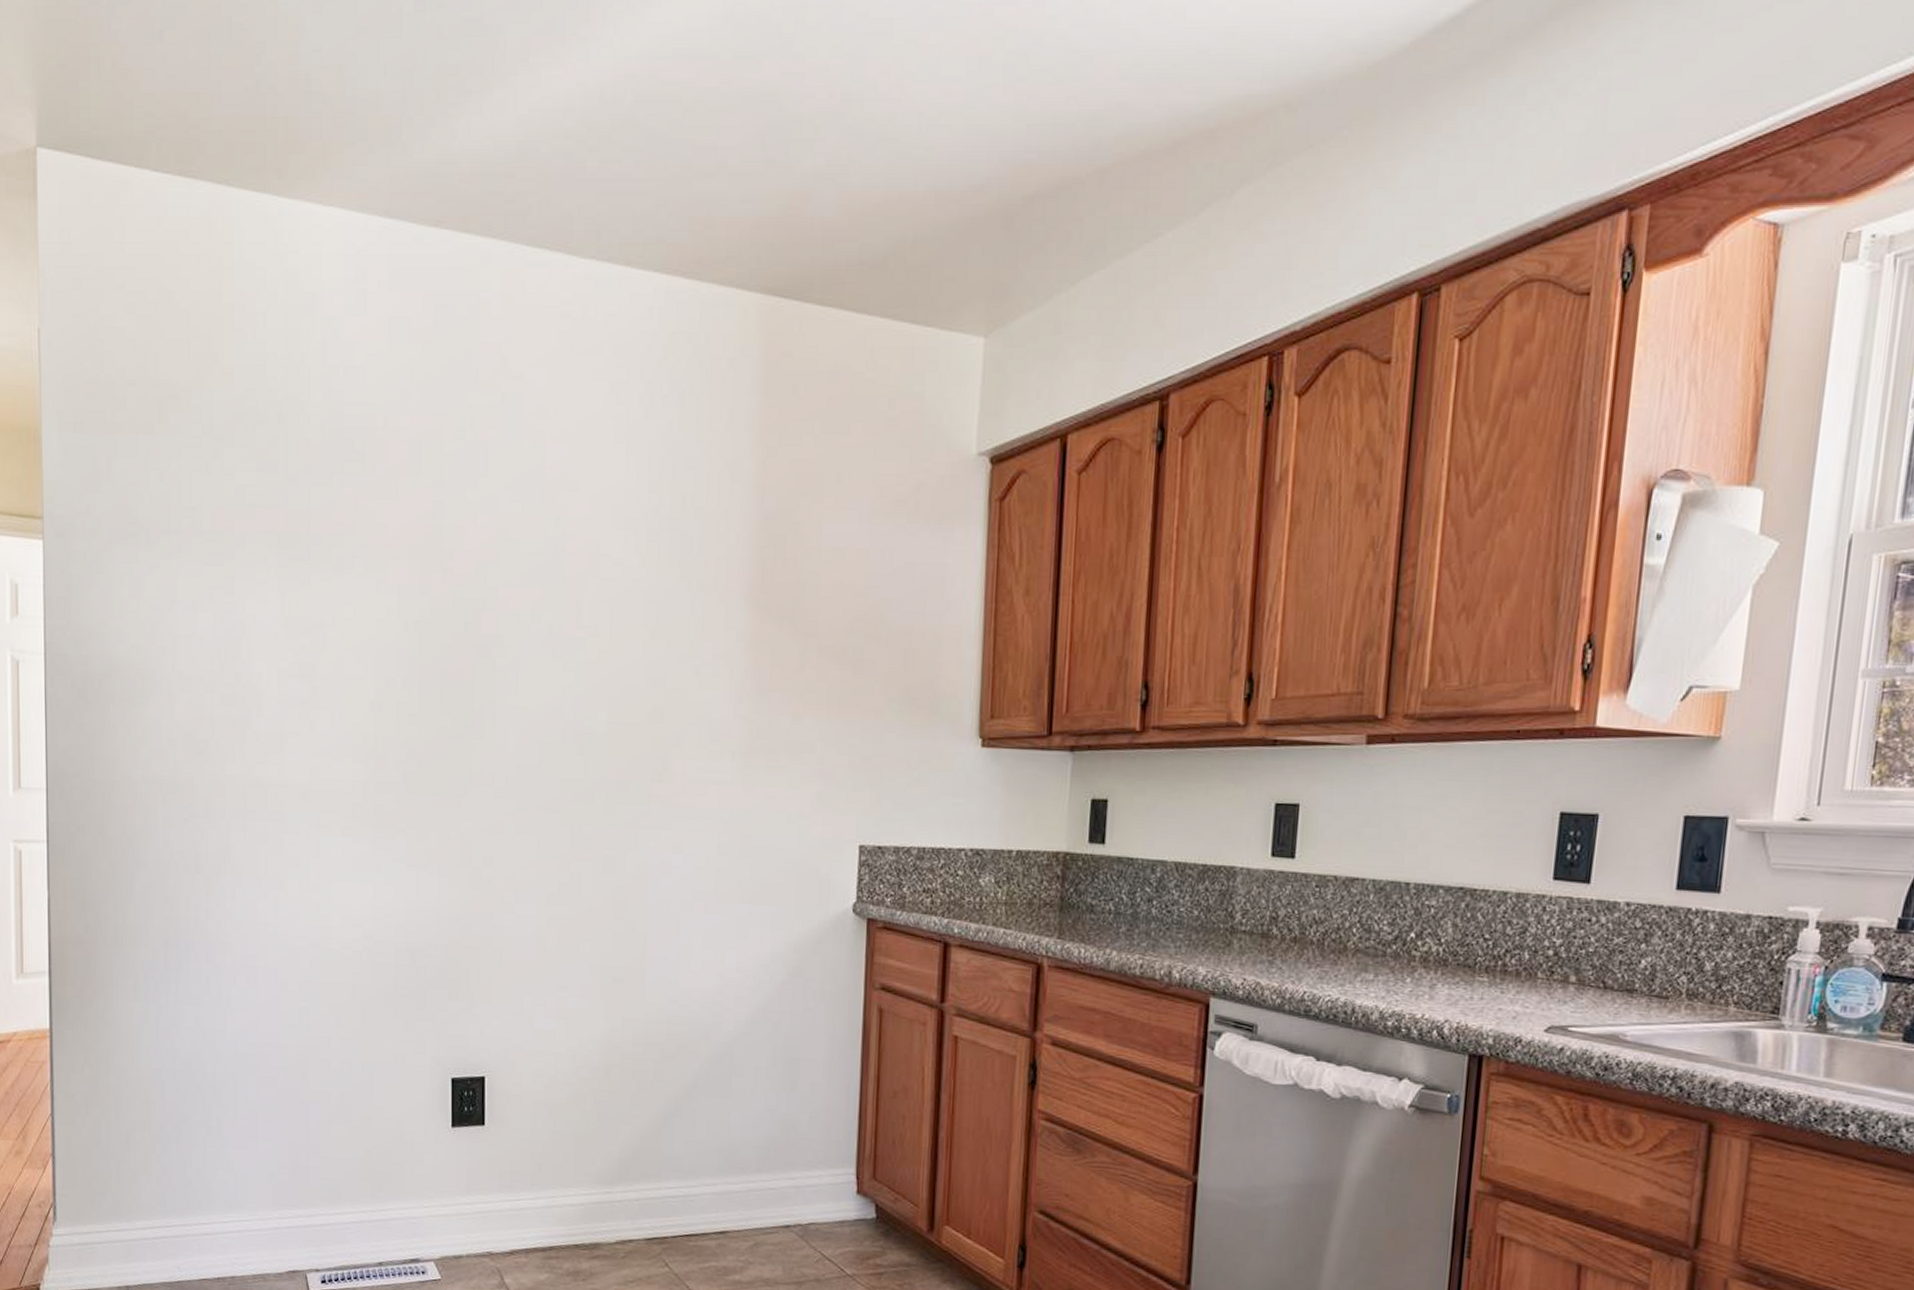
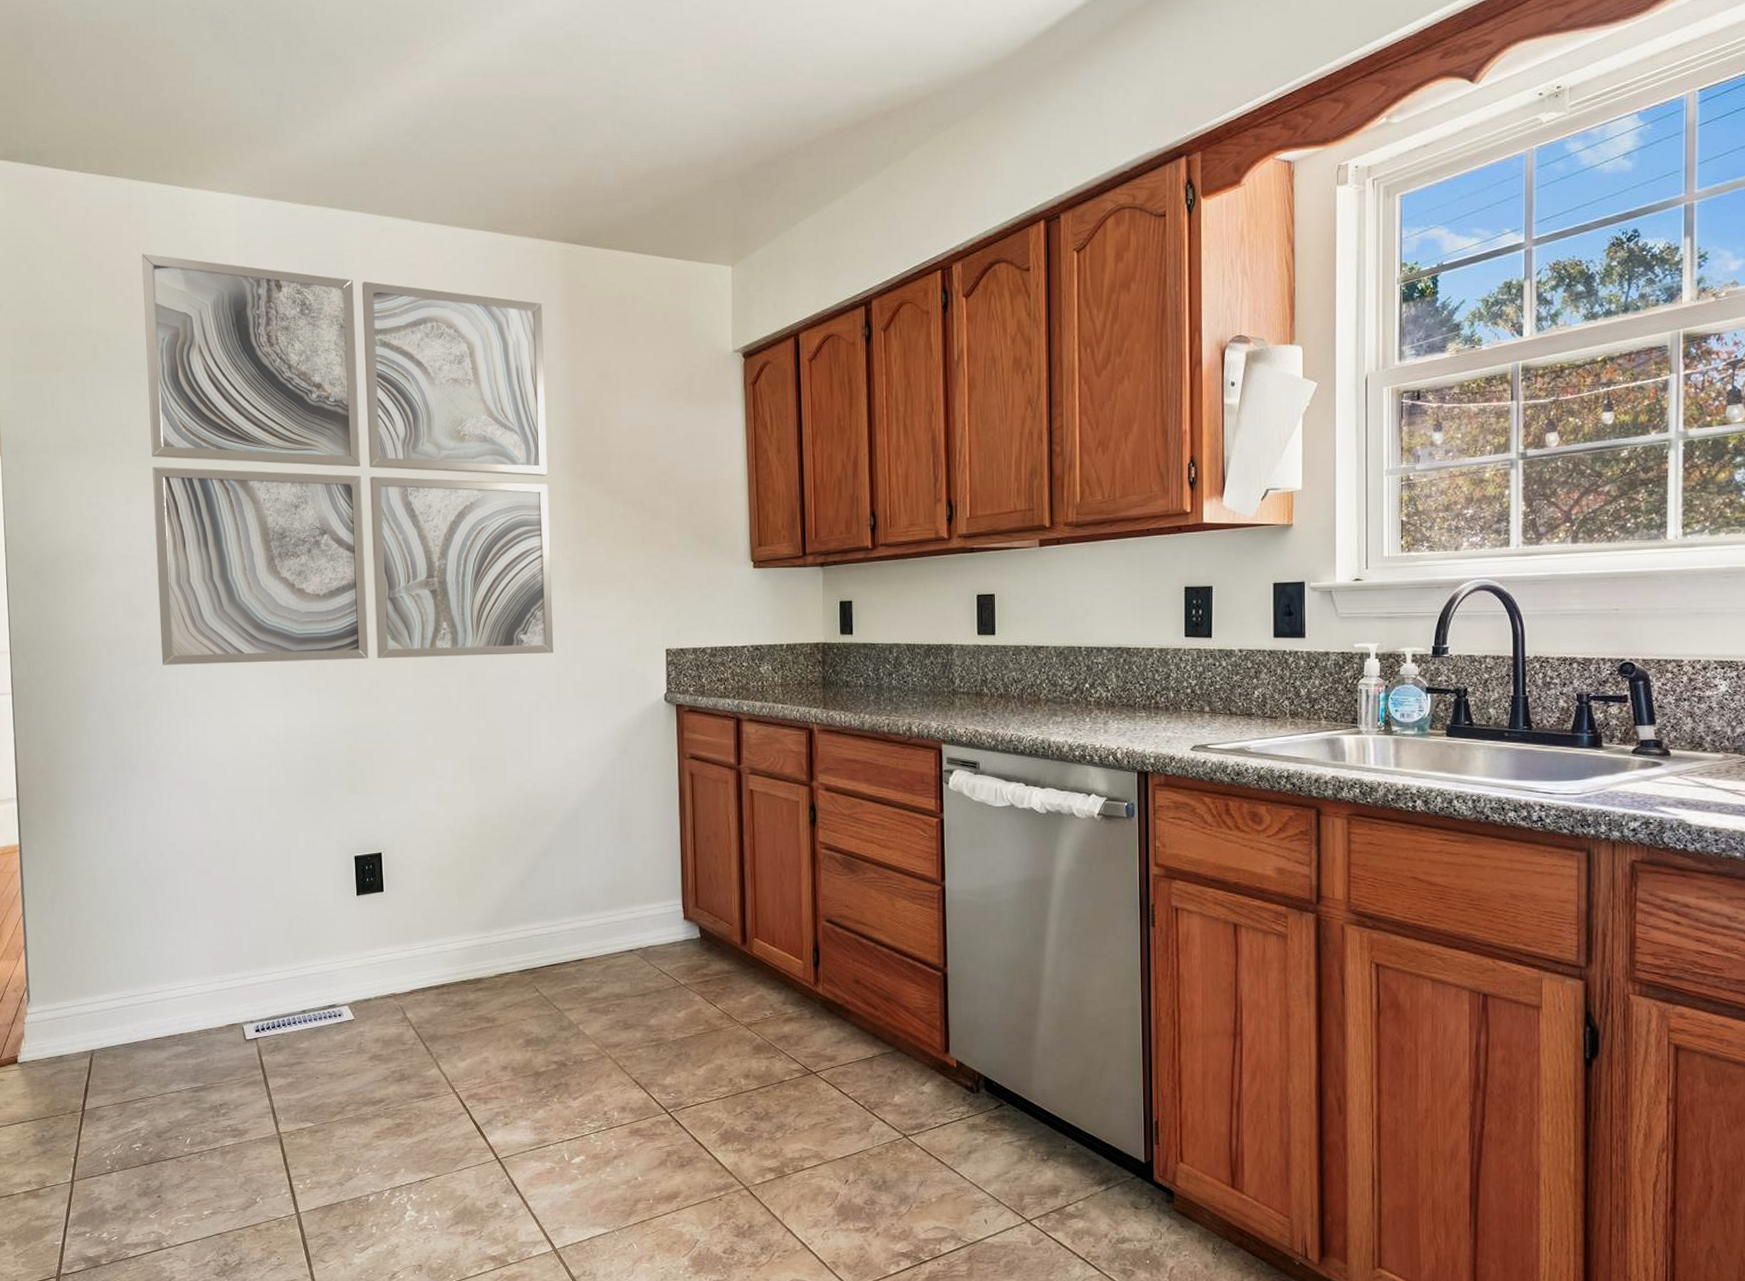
wall art: none [224,283,730,840] -> present [141,253,554,665]

